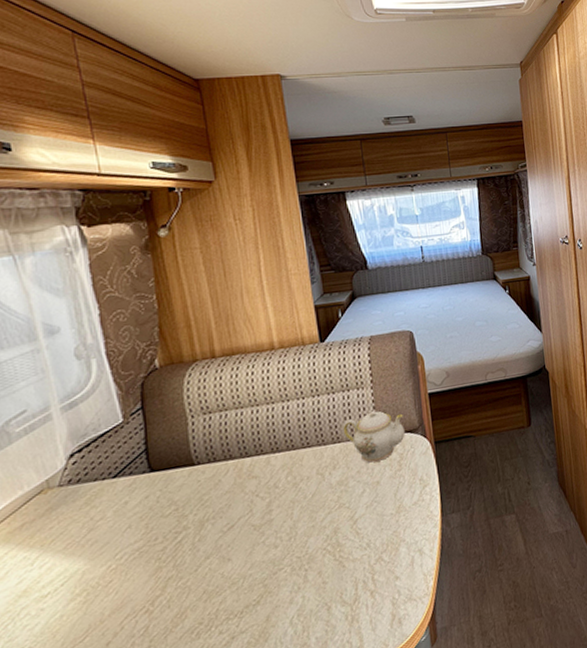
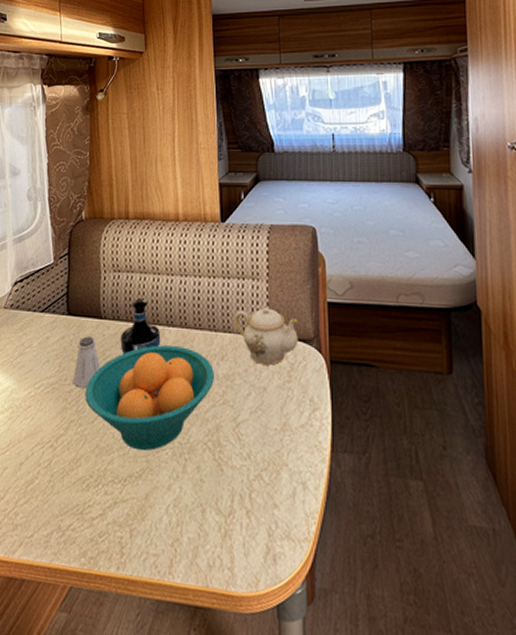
saltshaker: none [165,486,199,542] -> present [72,336,101,387]
fruit bowl: none [182,467,328,580] -> present [85,345,214,451]
tequila bottle: none [219,433,267,494] -> present [120,298,161,354]

